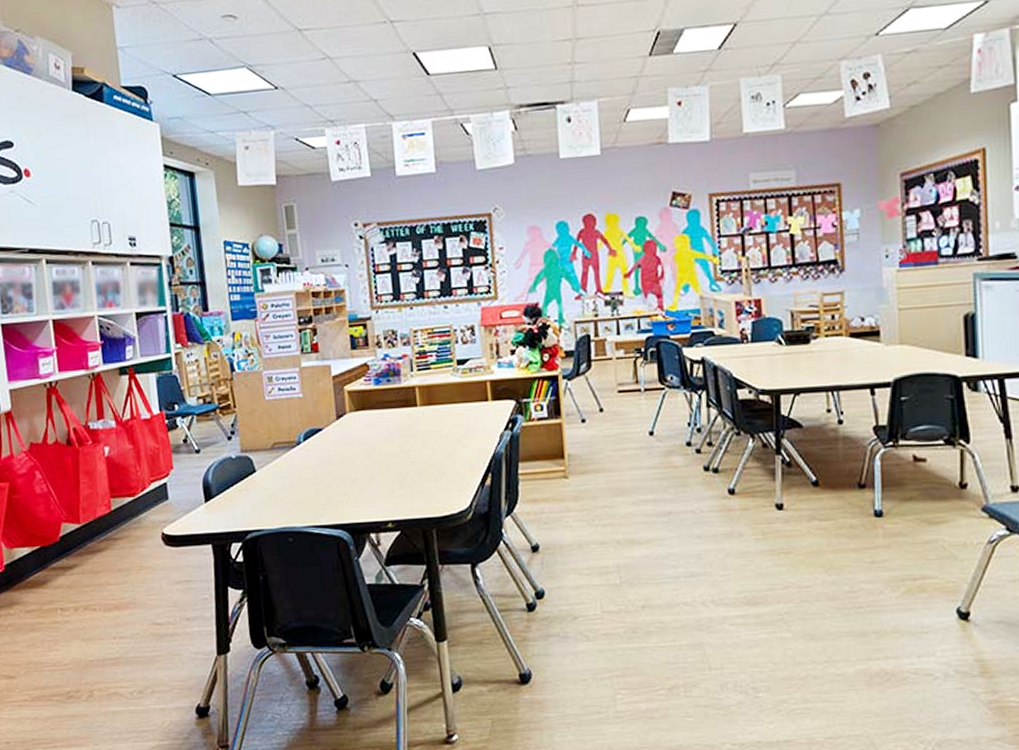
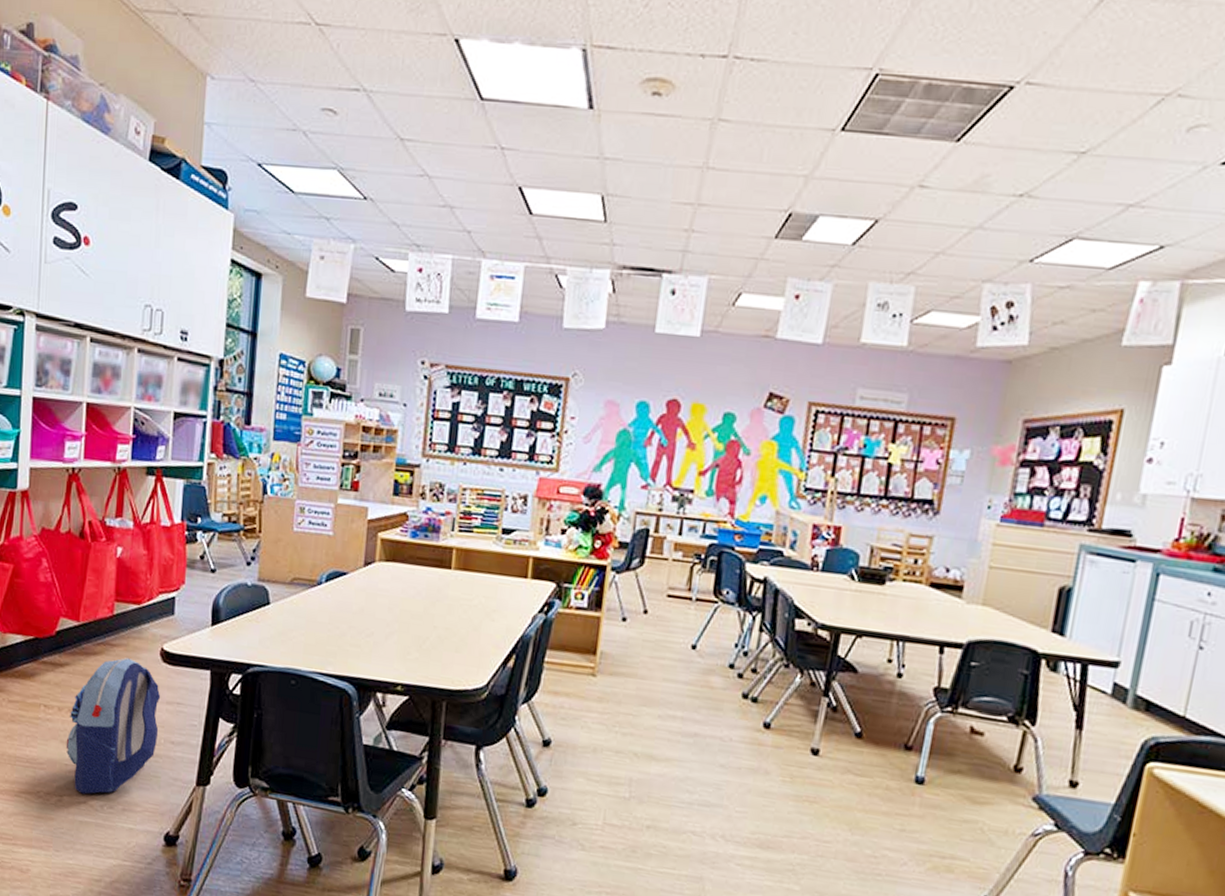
backpack: none [86,547,174,685] -> present [65,657,161,794]

